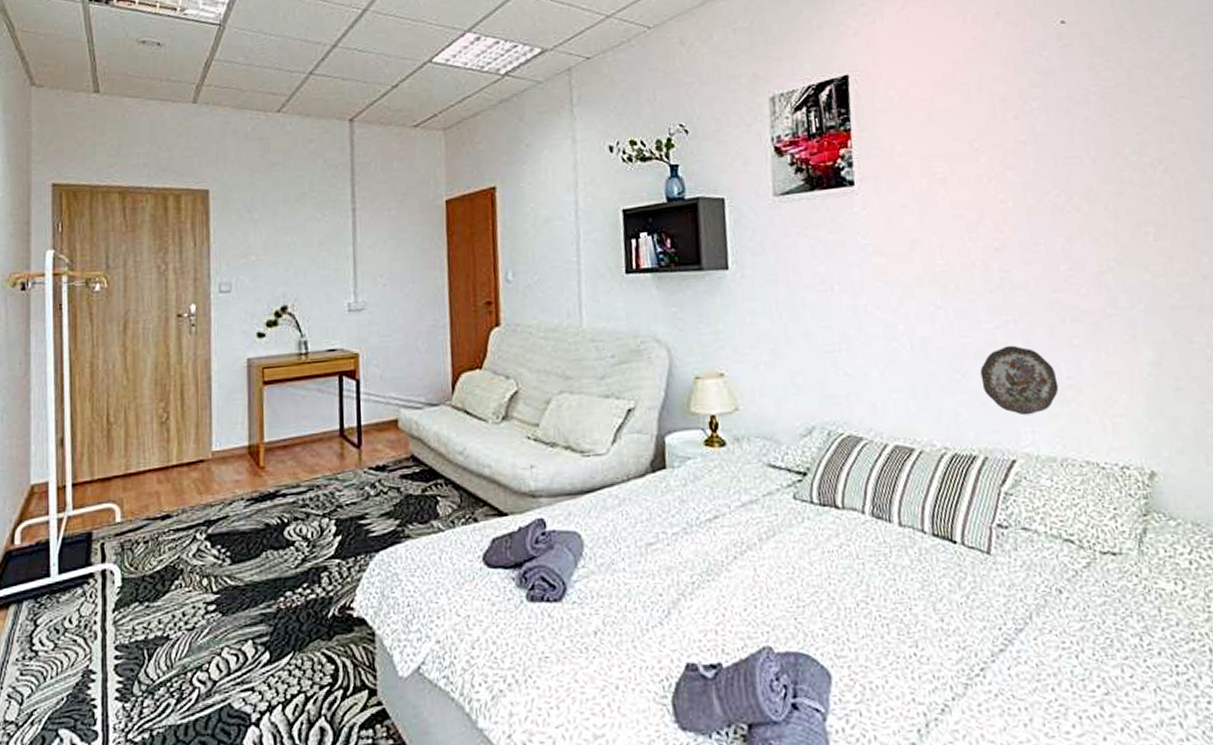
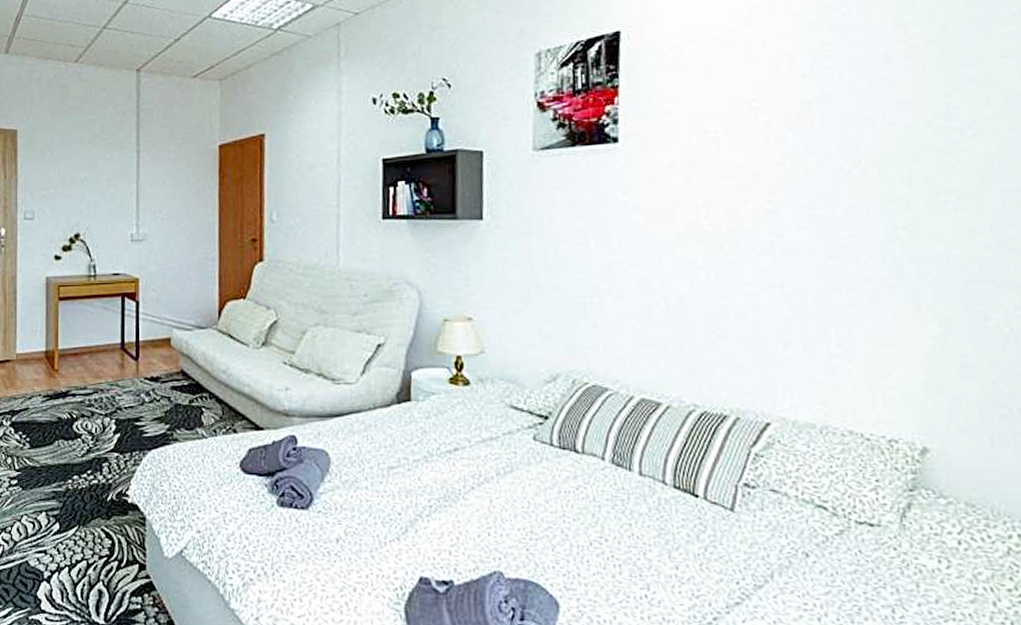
decorative plate: present [980,345,1059,416] -> none [739,309,826,380]

